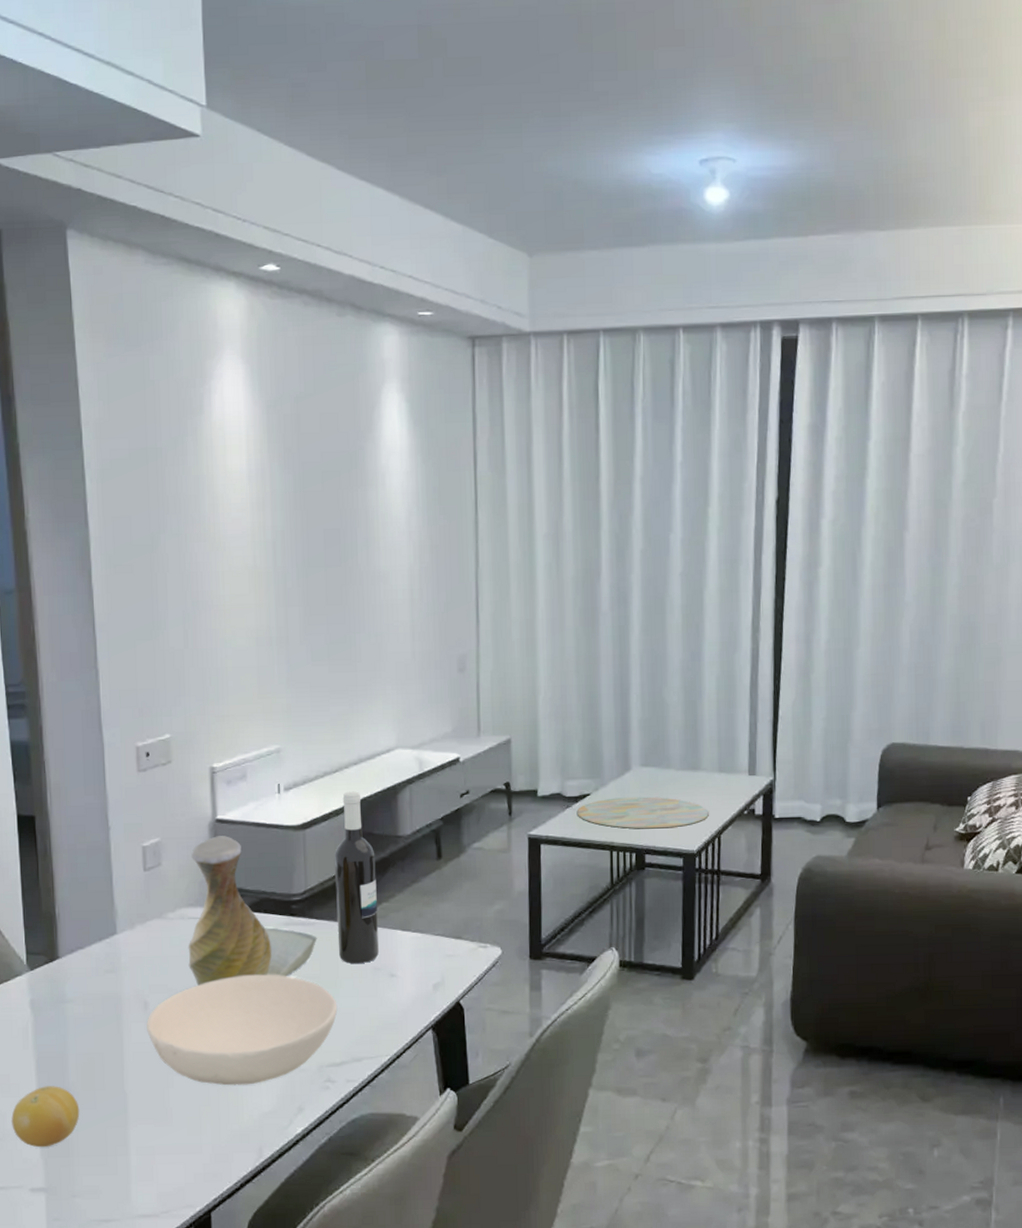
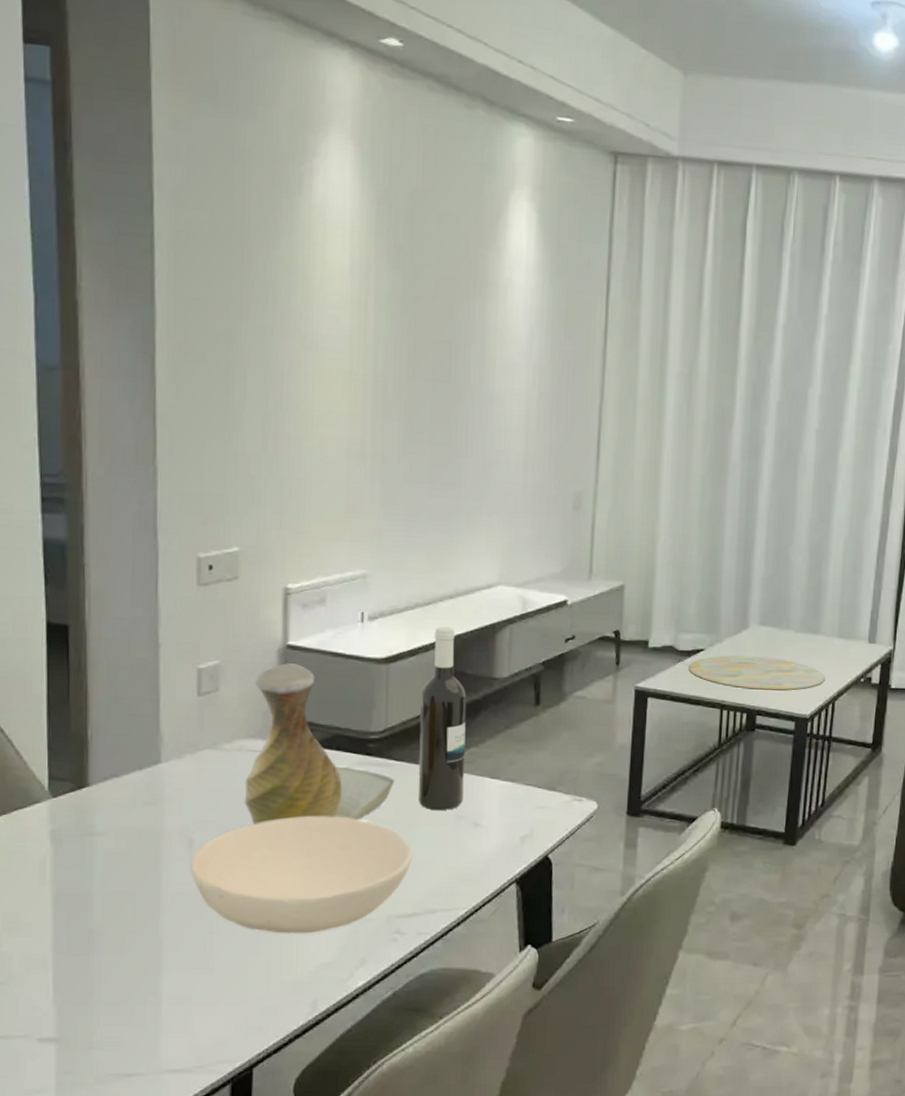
fruit: present [11,1085,80,1148] -> none [19,925,104,994]

